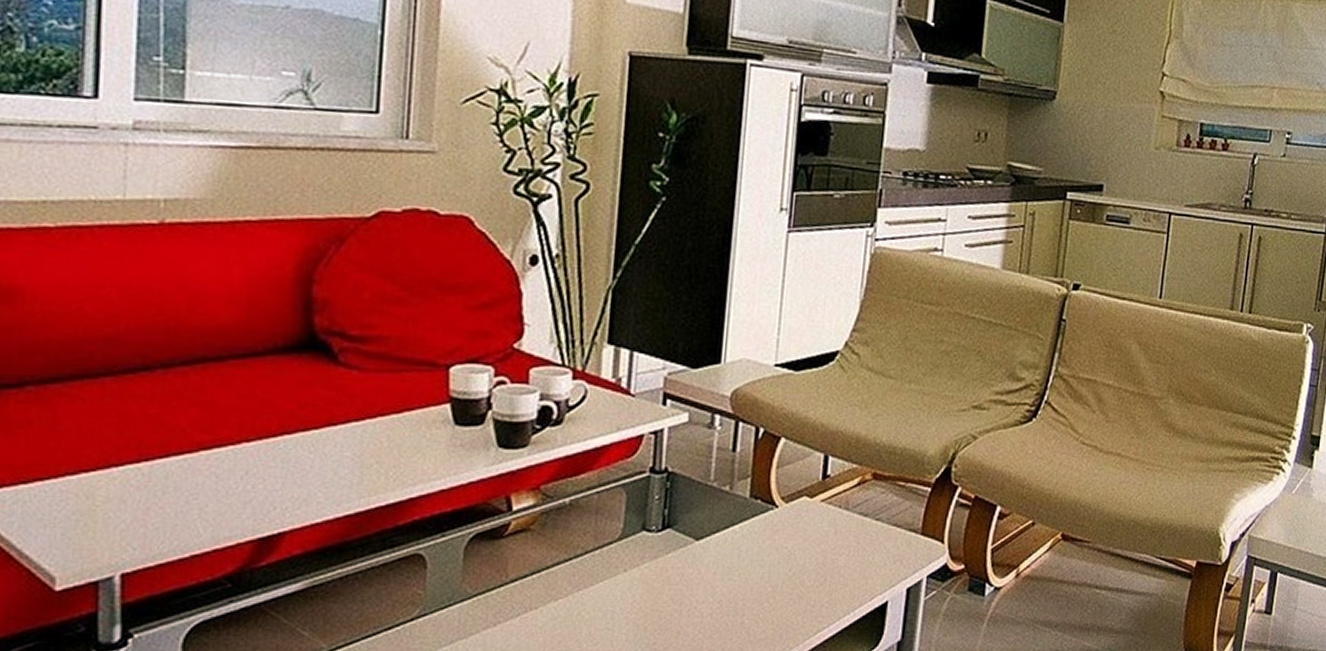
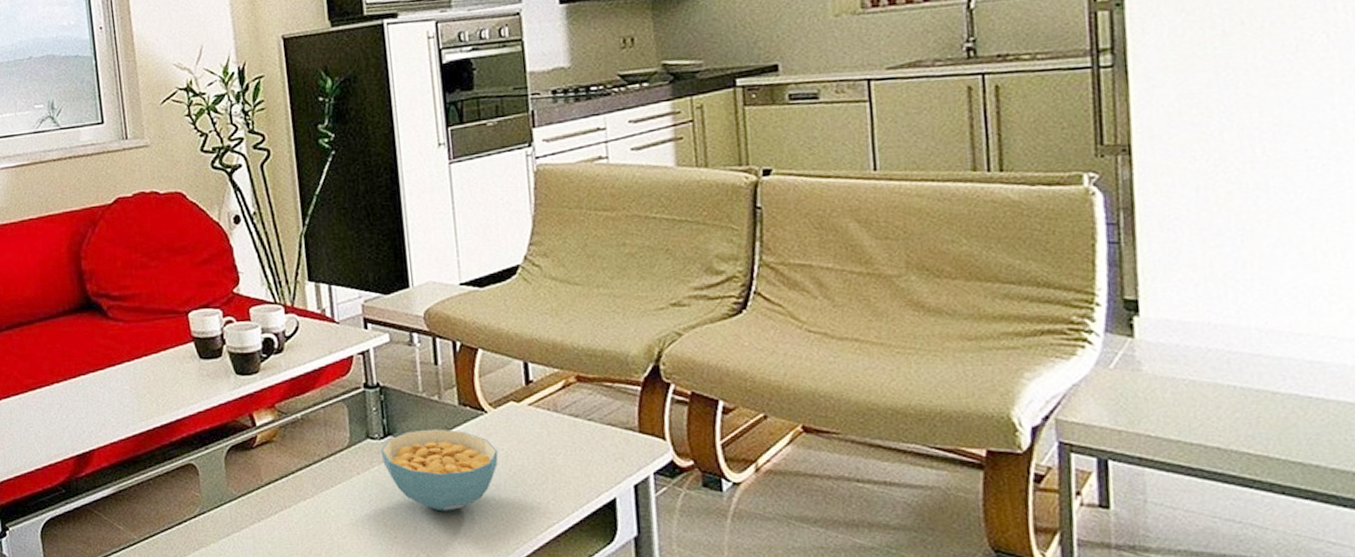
cereal bowl: none [655,522,781,615] -> present [380,429,499,511]

